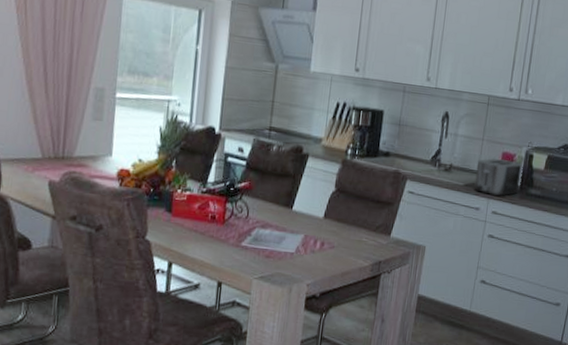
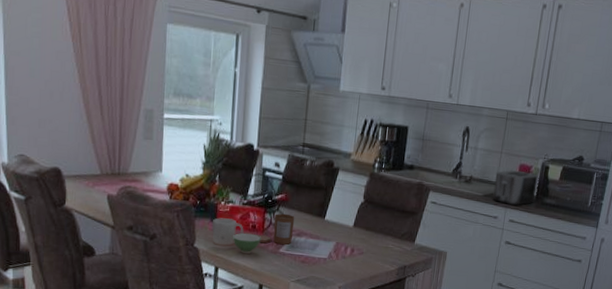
mug: none [165,207,203,239] -> present [211,217,244,247]
bowl: none [188,224,222,247] -> present [232,232,262,254]
candle: none [217,203,260,238] -> present [258,213,295,245]

